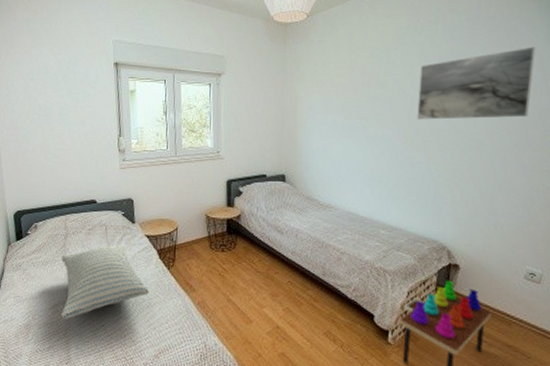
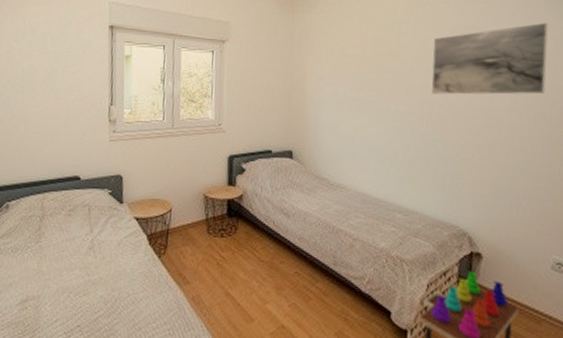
pillow: present [61,244,149,319] -> none [29,228,135,318]

